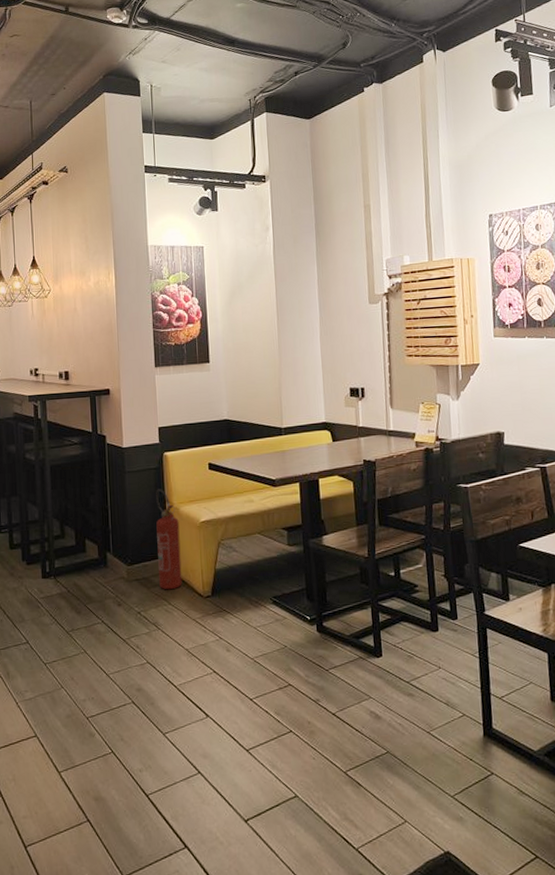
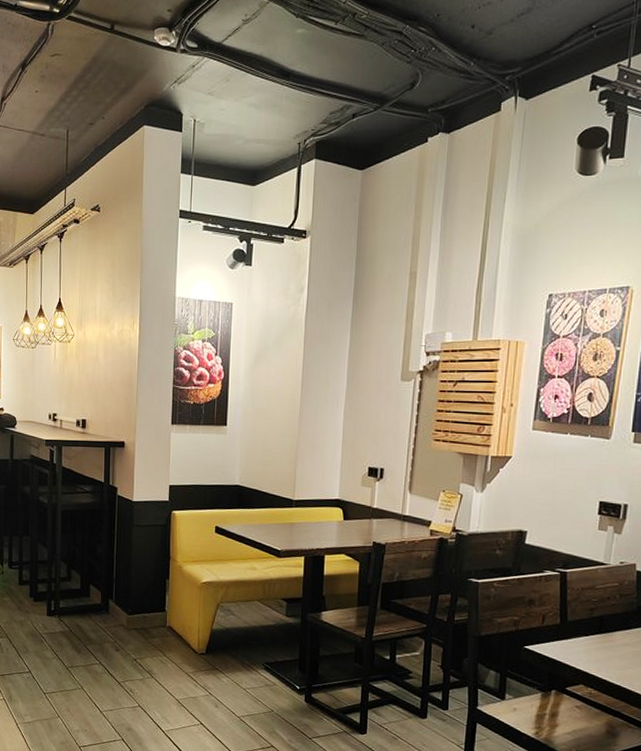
fire extinguisher: present [156,489,182,590] -> none [157,545,181,643]

